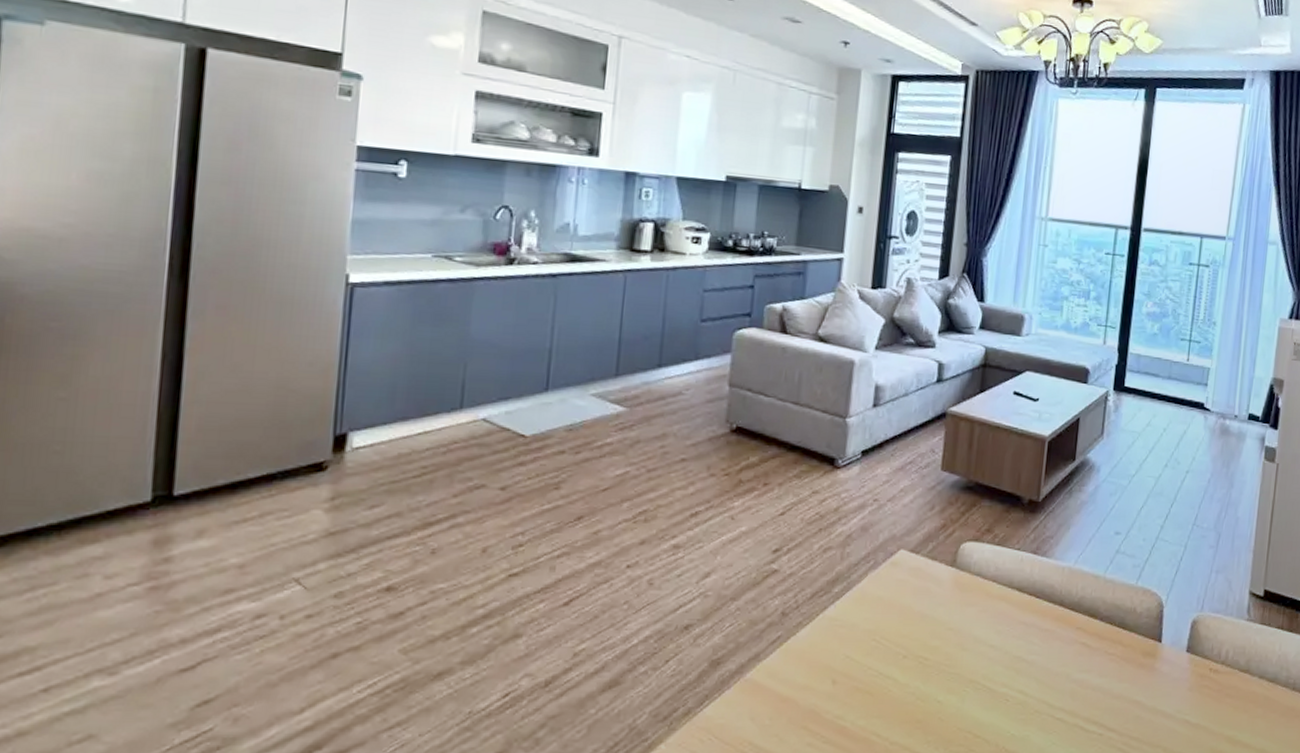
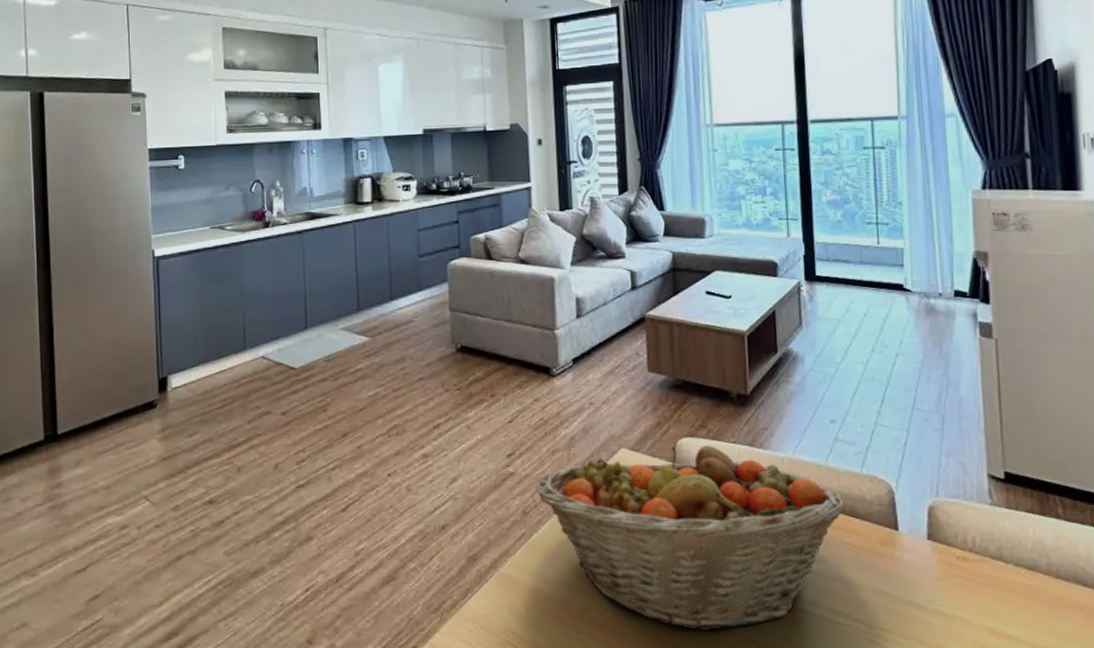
fruit basket: none [799,550,1115,740] -> present [535,445,844,631]

